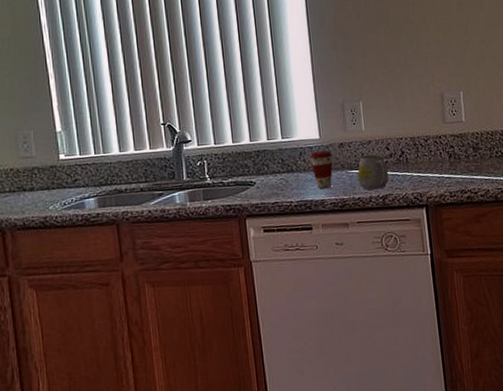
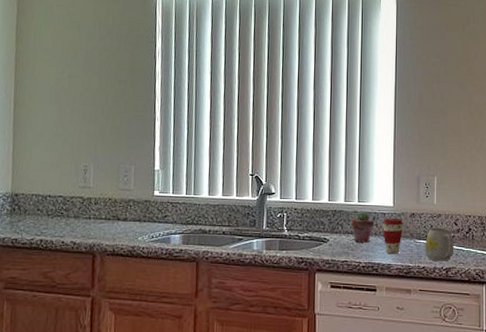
potted succulent: none [276,147,302,182] -> present [350,211,375,243]

